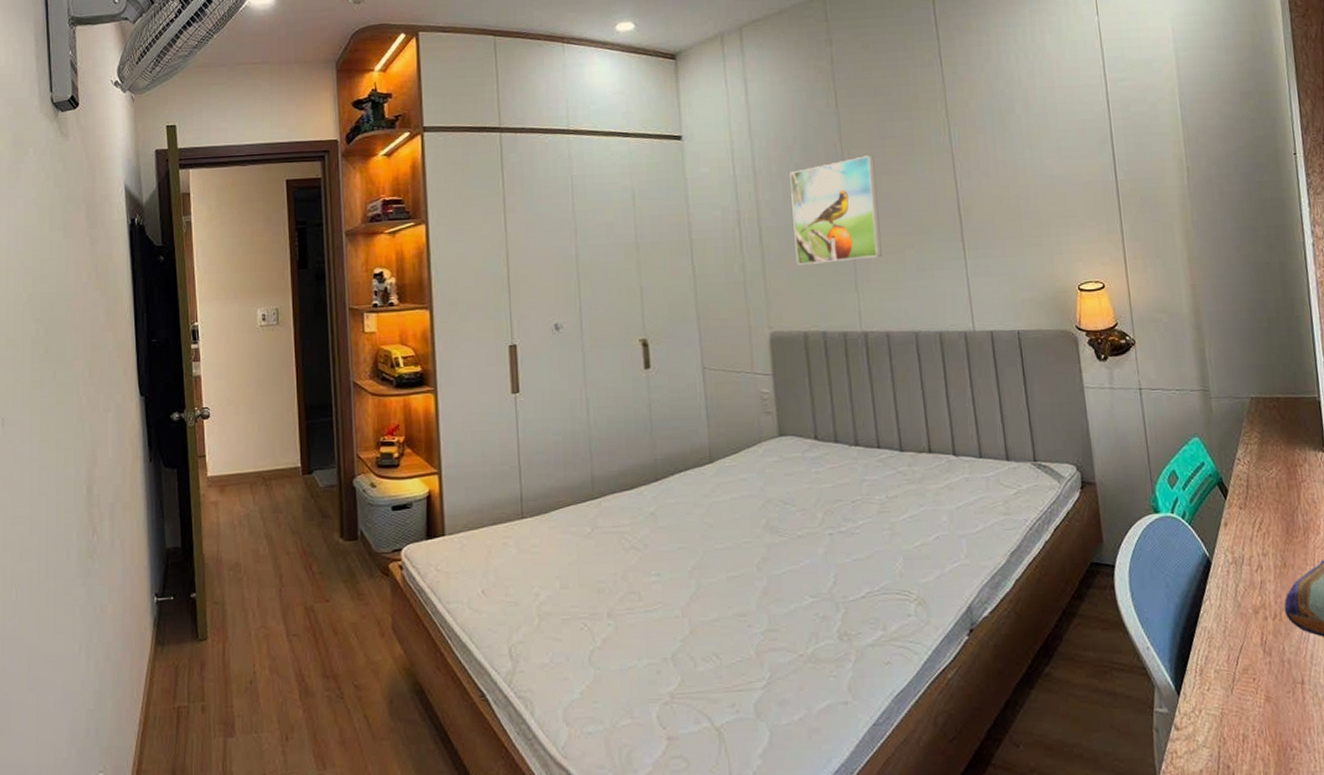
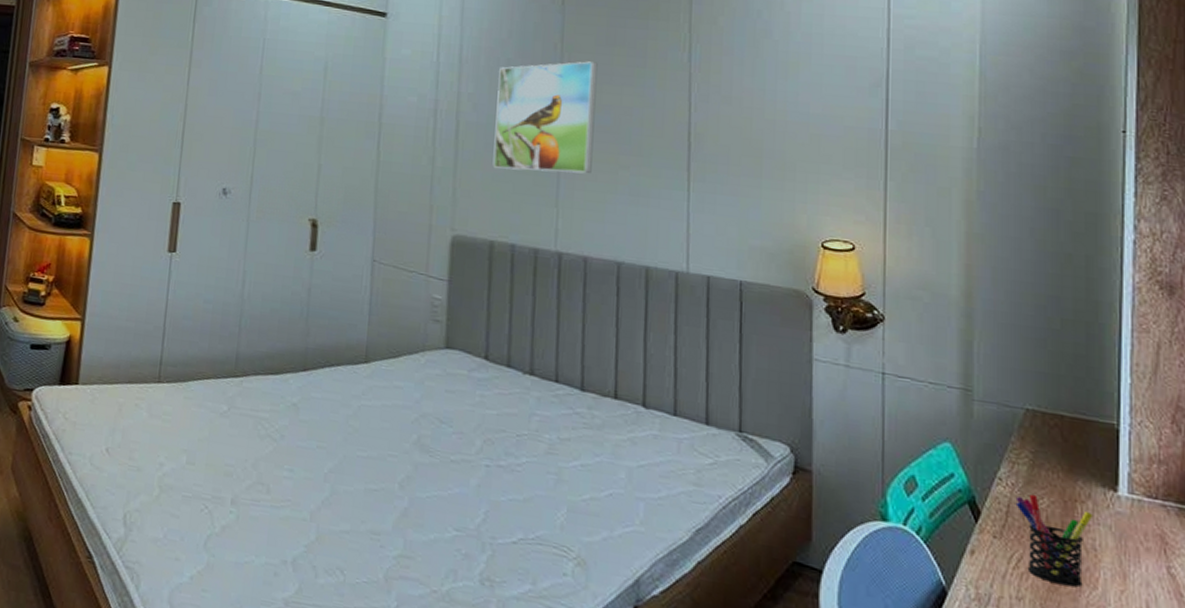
pen holder: none [1252,466,1310,537] -> present [1015,493,1092,588]

